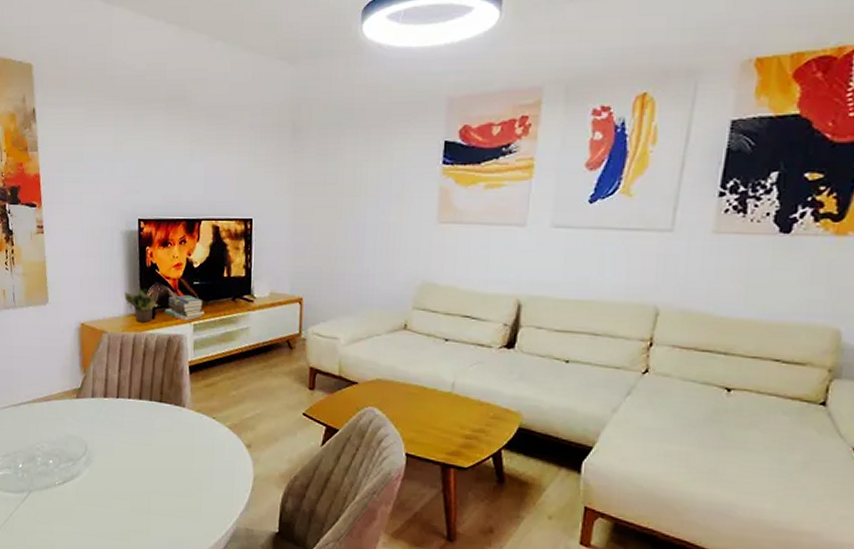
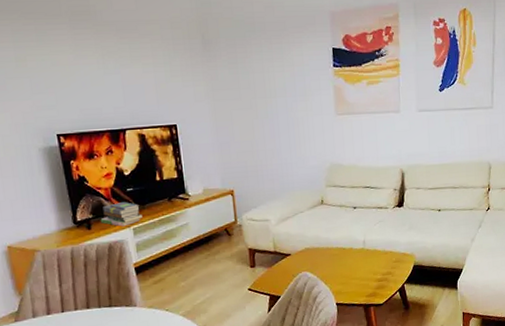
potted plant: present [124,287,157,324] -> none [53,201,91,236]

